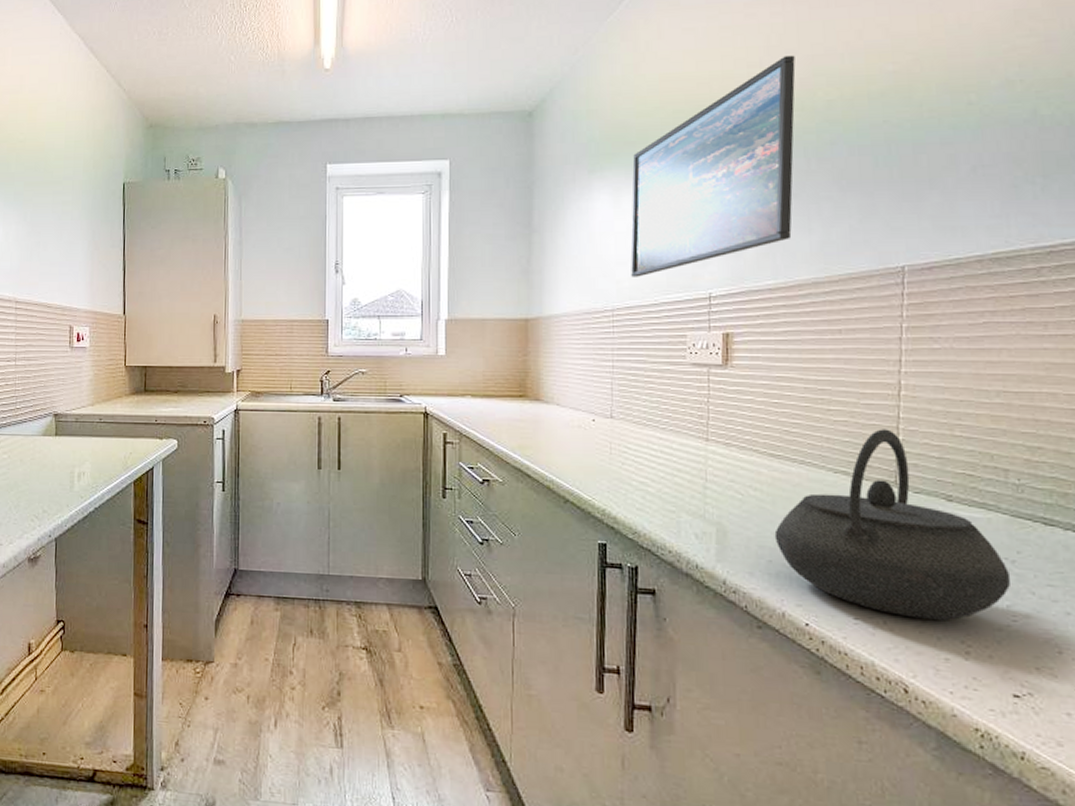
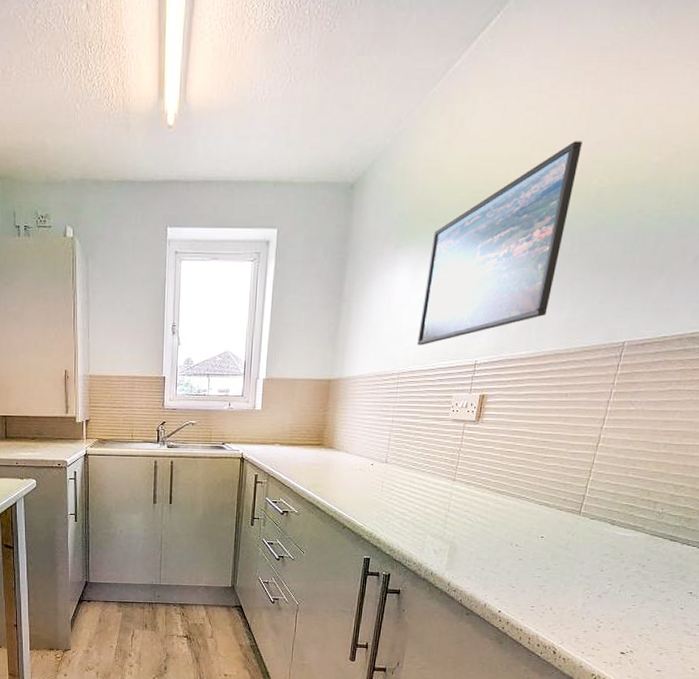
kettle: present [774,429,1011,620] -> none [489,472,640,606]

